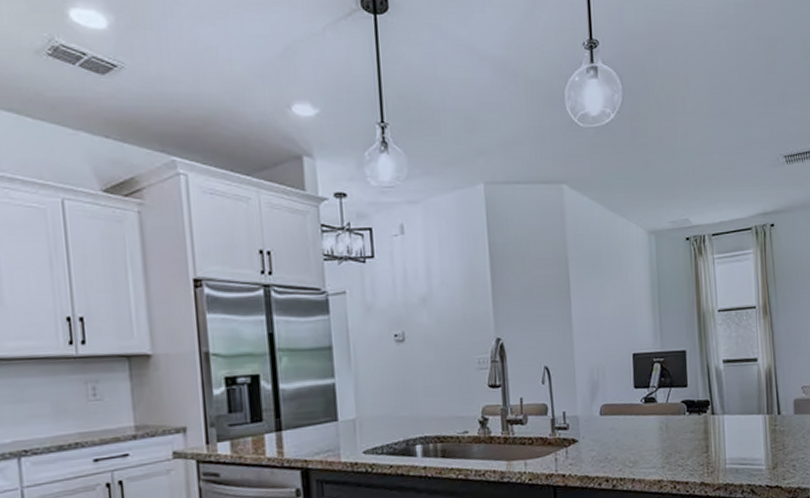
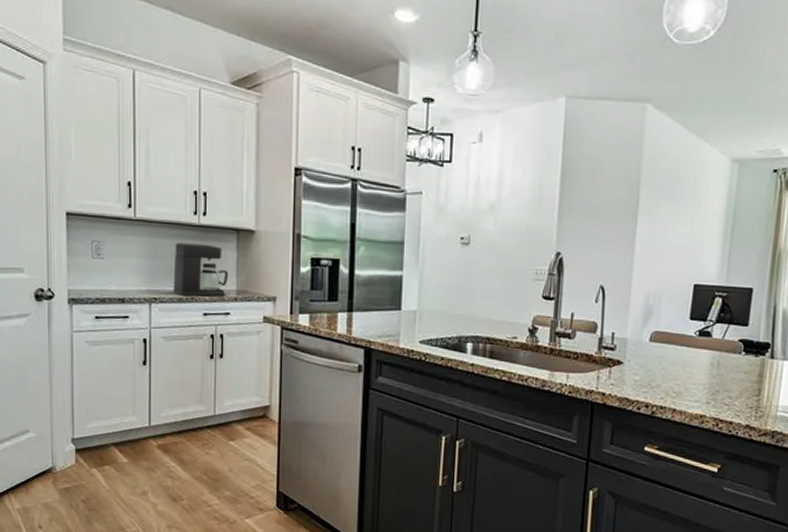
coffee maker: none [46,377,122,443] -> present [173,243,228,298]

